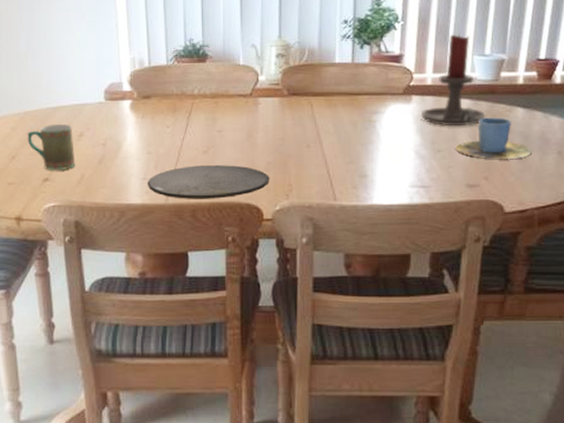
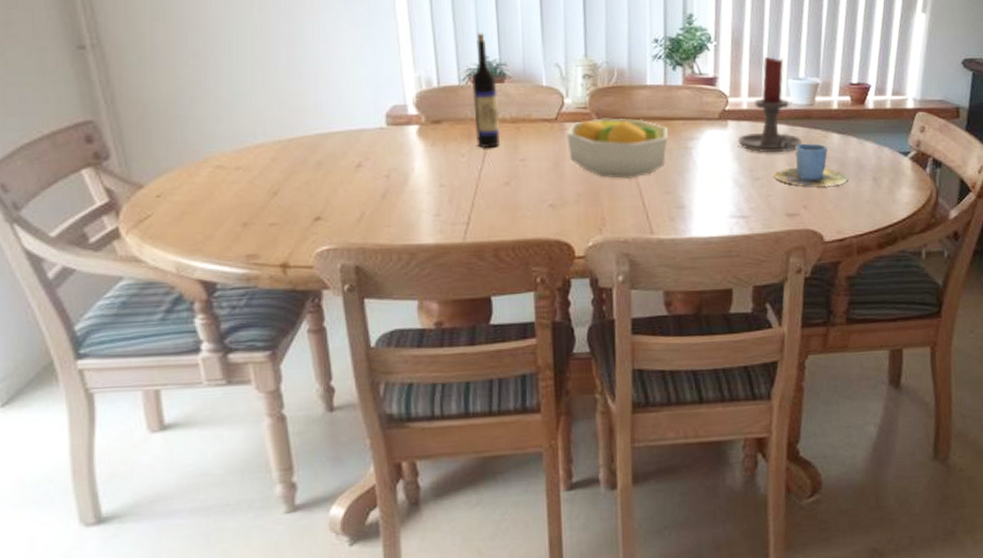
mug: present [27,124,76,170] -> none [291,154,354,207]
plate: present [147,165,270,199] -> none [441,198,580,237]
wine bottle: none [177,18,201,121] -> present [472,33,500,149]
fruit bowl: none [260,93,354,149] -> present [567,118,668,179]

